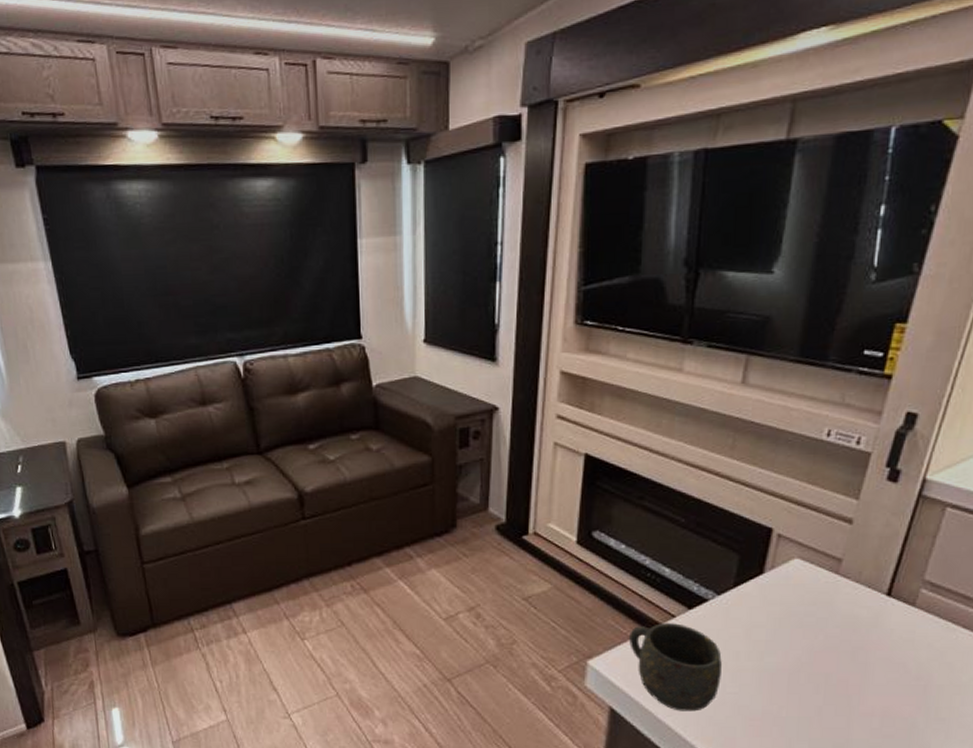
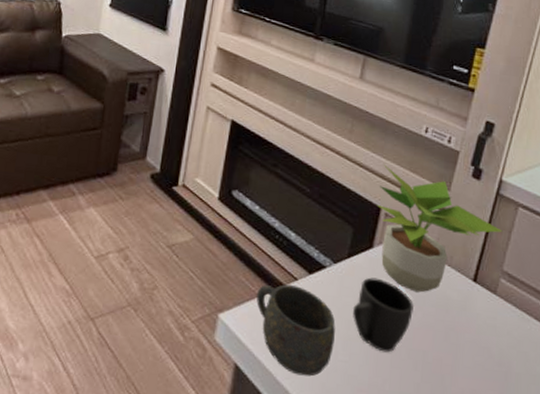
mug: none [742,605,814,680] -> present [353,277,414,353]
potted plant: none [766,479,925,614] -> present [376,164,503,293]

